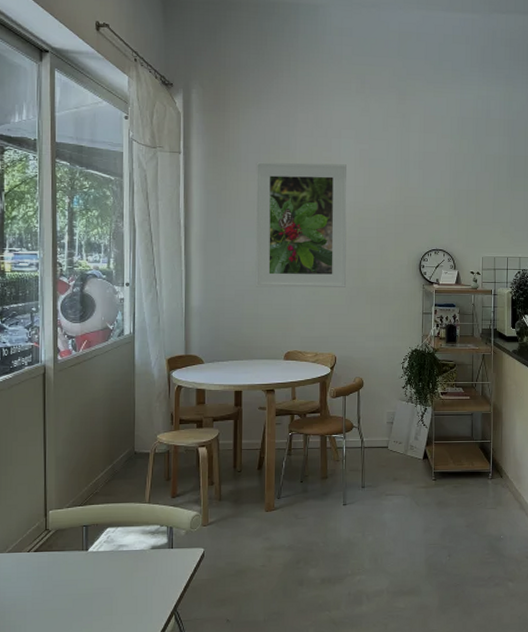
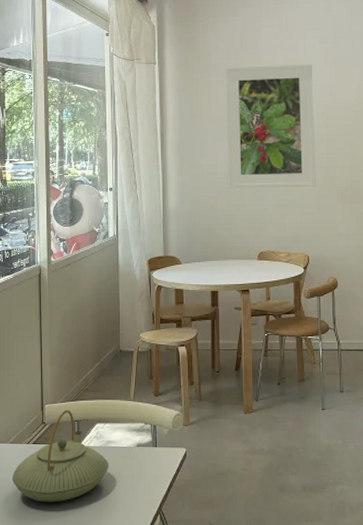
teapot: none [10,515,121,612] -> present [12,410,109,503]

